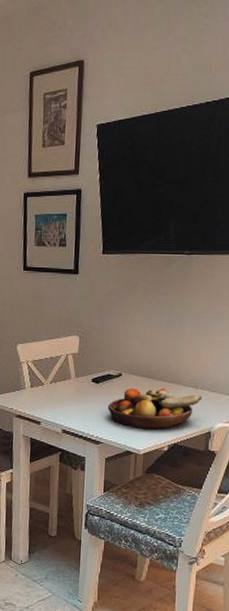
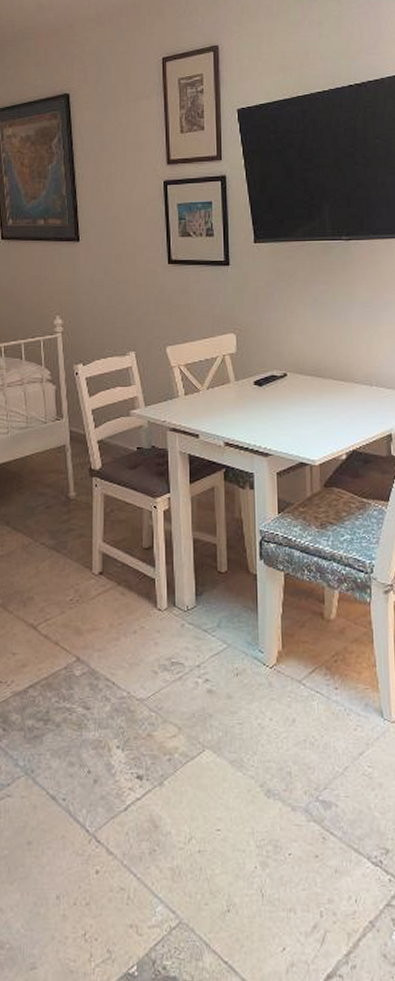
fruit bowl: present [108,388,202,430] -> none [275,387,378,437]

